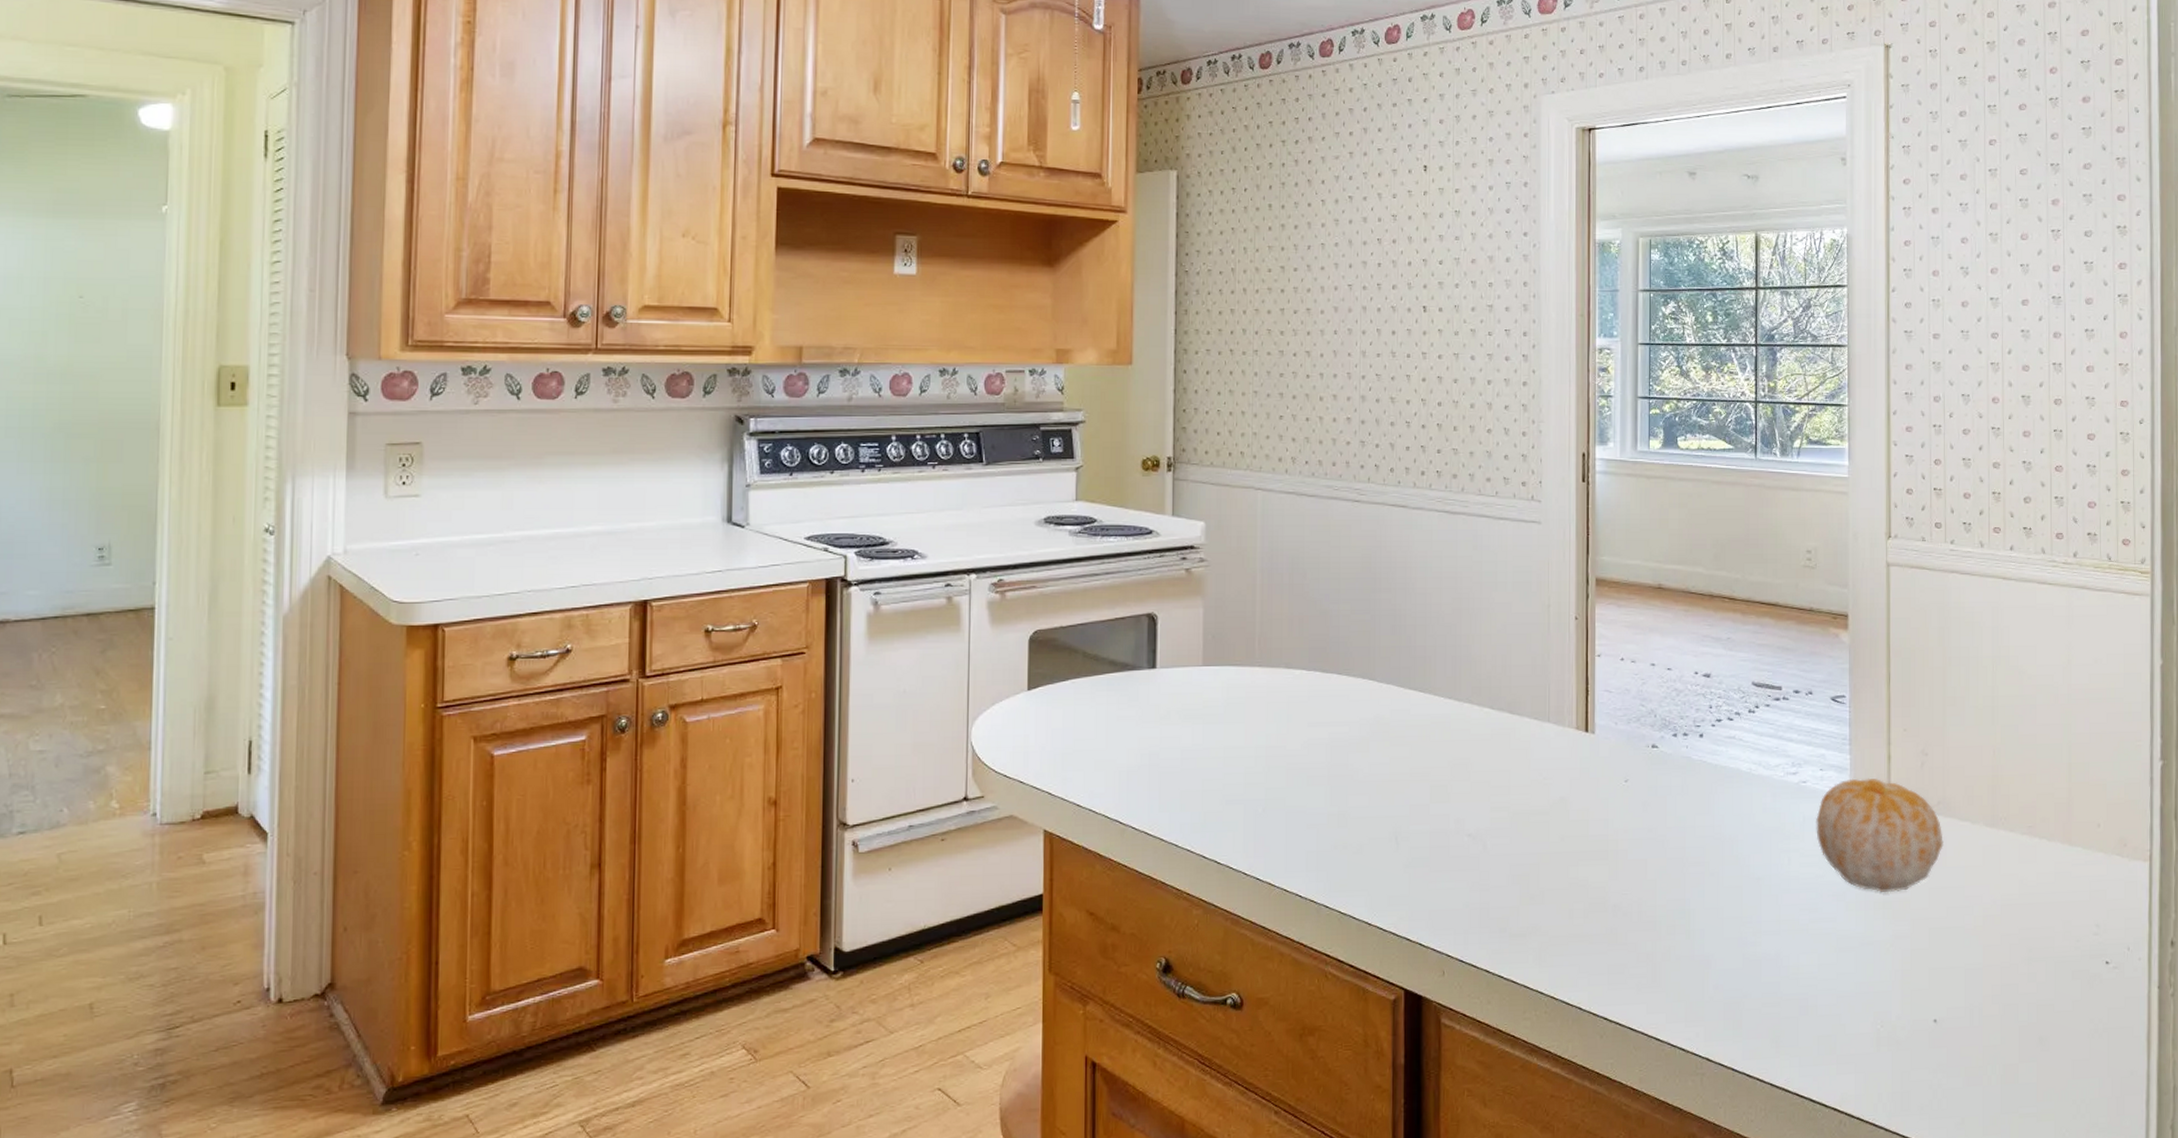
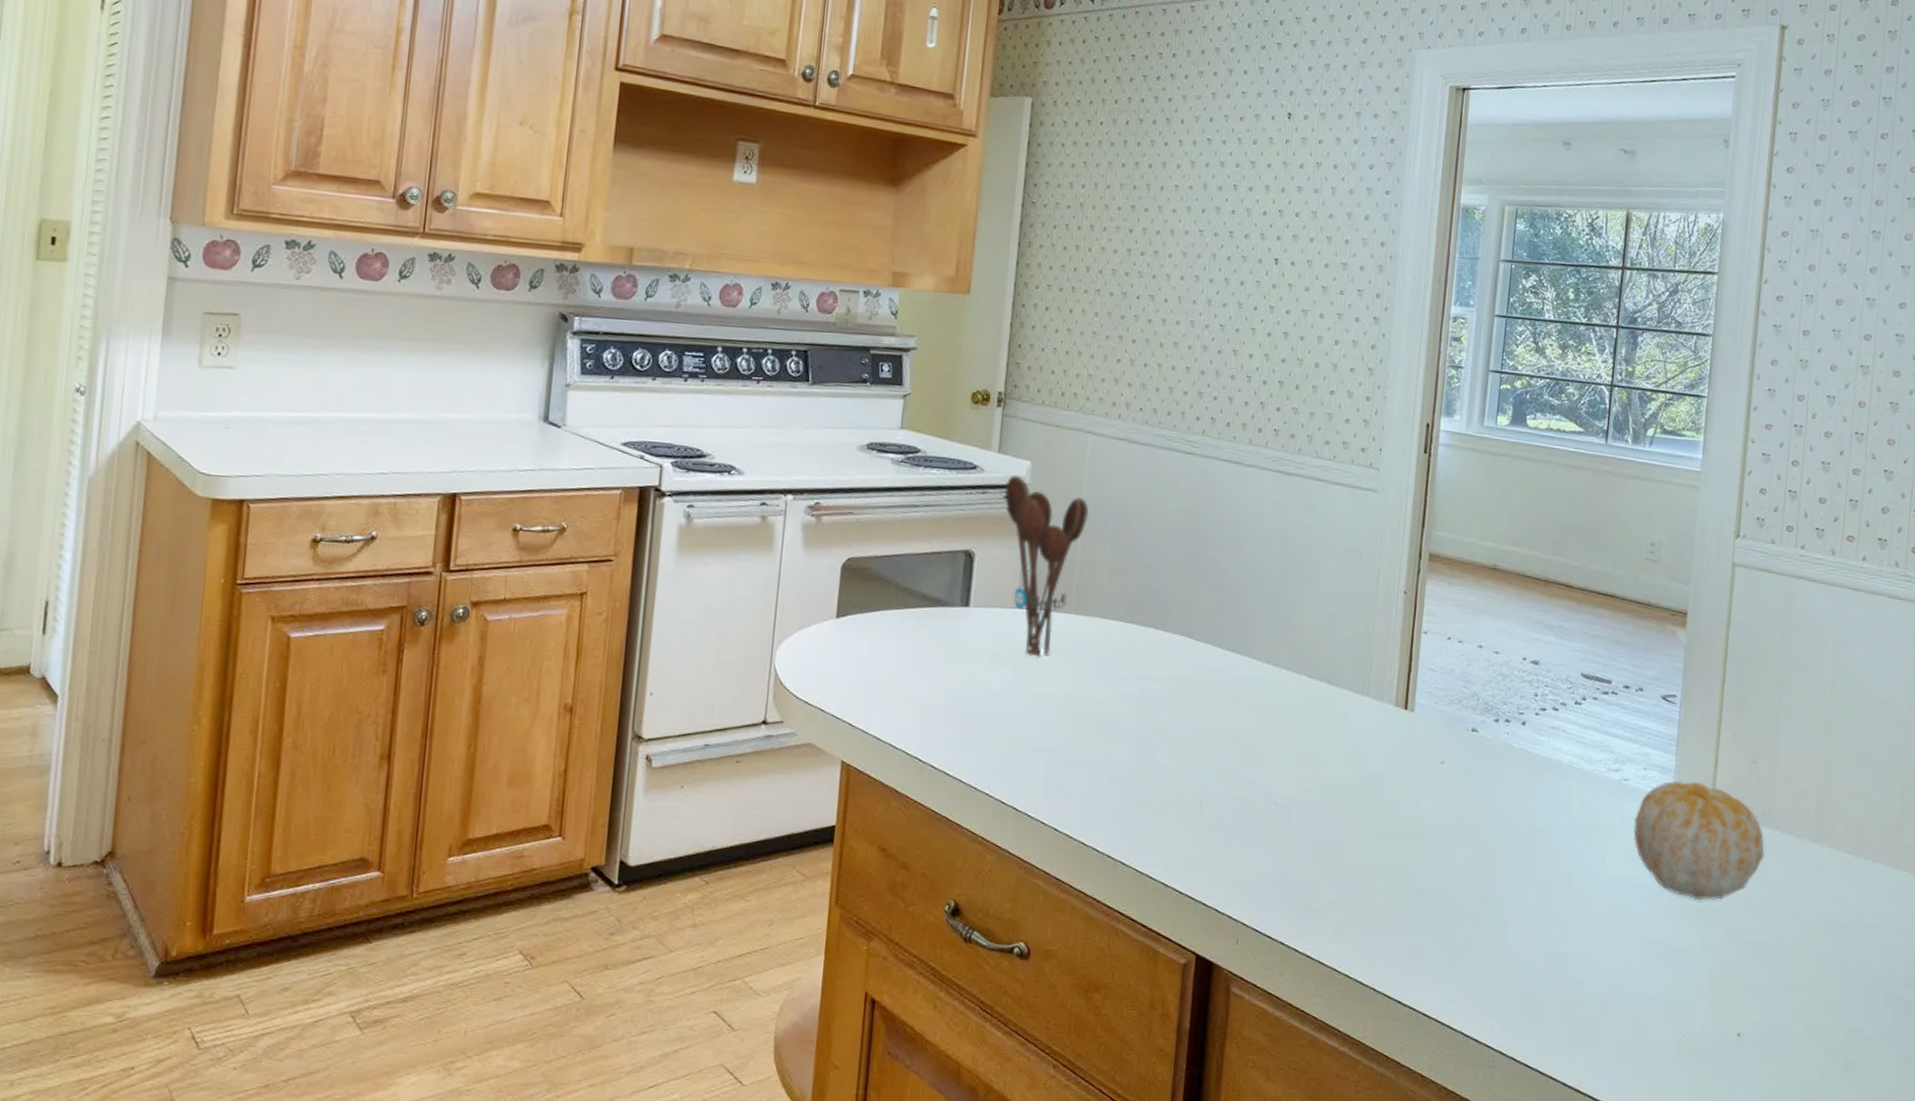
utensil holder: none [1182,536,1265,715] -> present [1005,474,1089,660]

